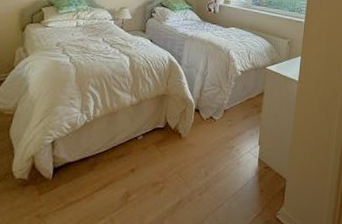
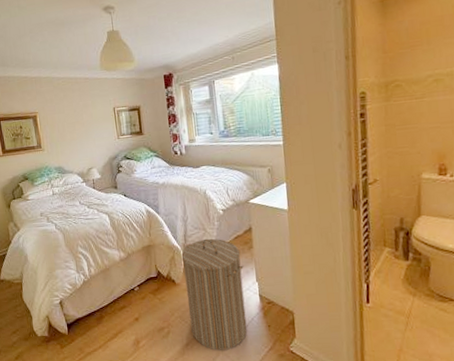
laundry hamper: none [186,96,250,212] -> present [181,238,248,350]

